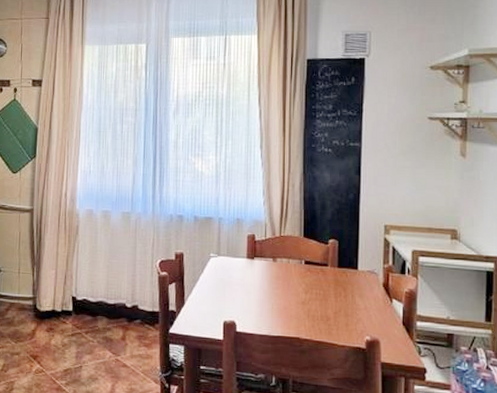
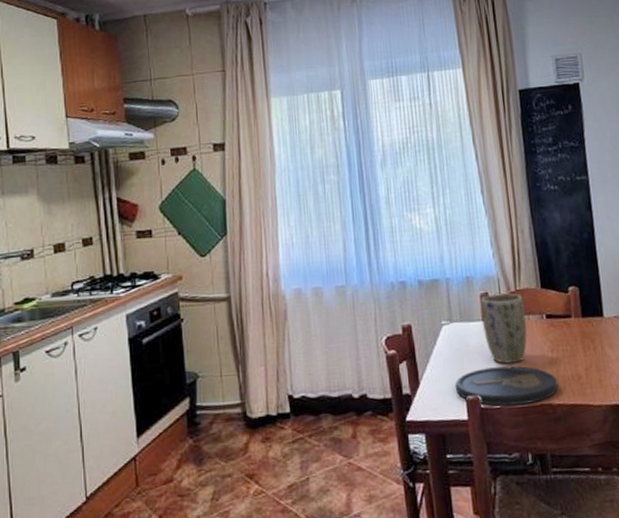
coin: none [215,298,308,335] -> present [454,366,559,406]
plant pot: none [247,236,287,298] -> present [481,292,527,364]

